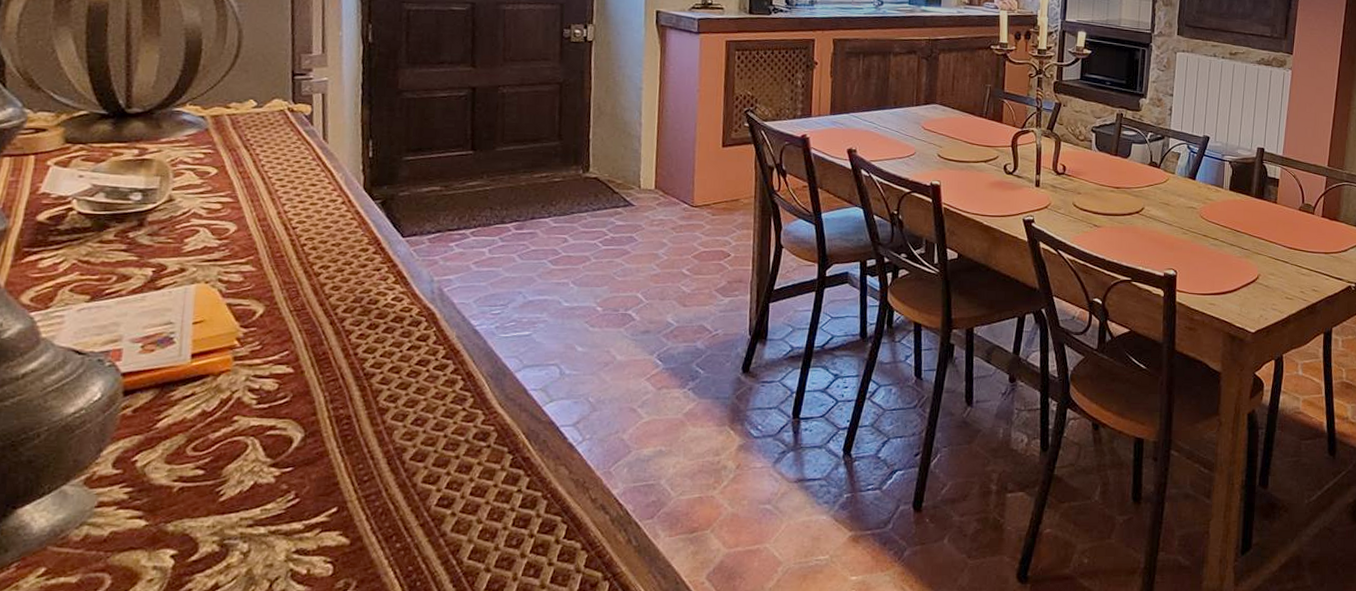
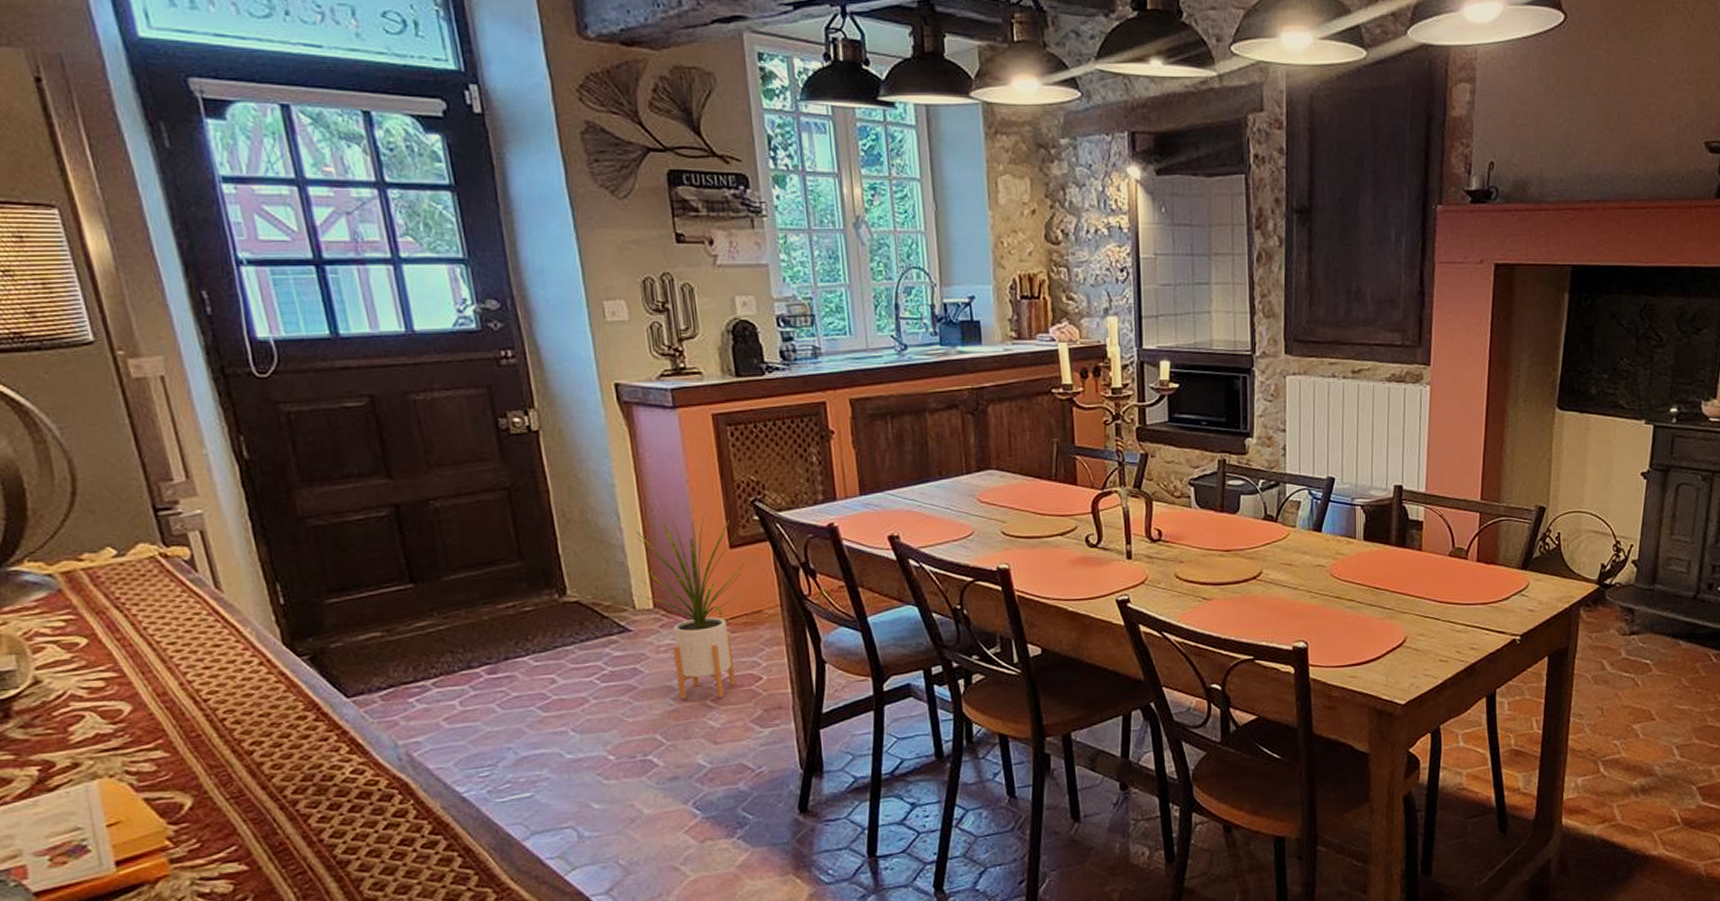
house plant: none [649,111,733,268] -> present [636,507,746,699]

